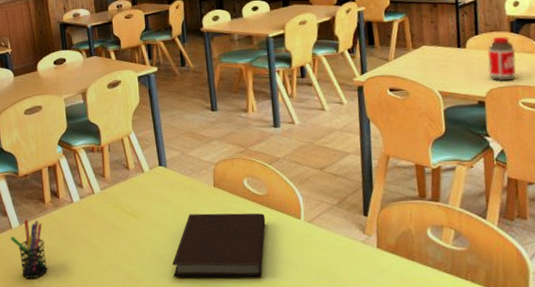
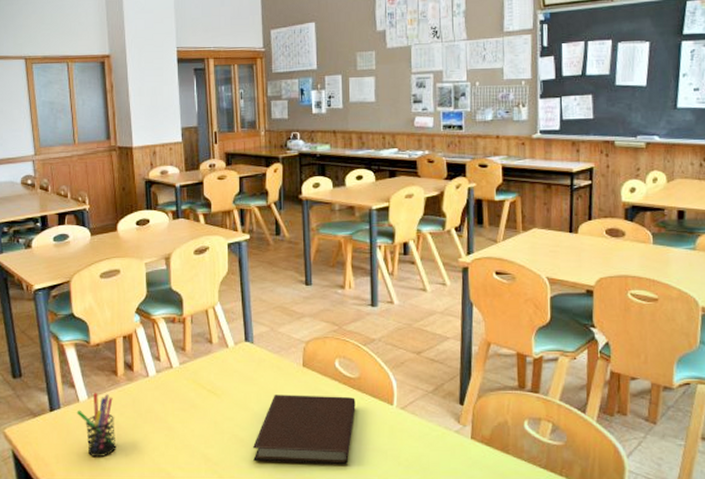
bottle: present [487,36,516,81] -> none [598,223,628,271]

